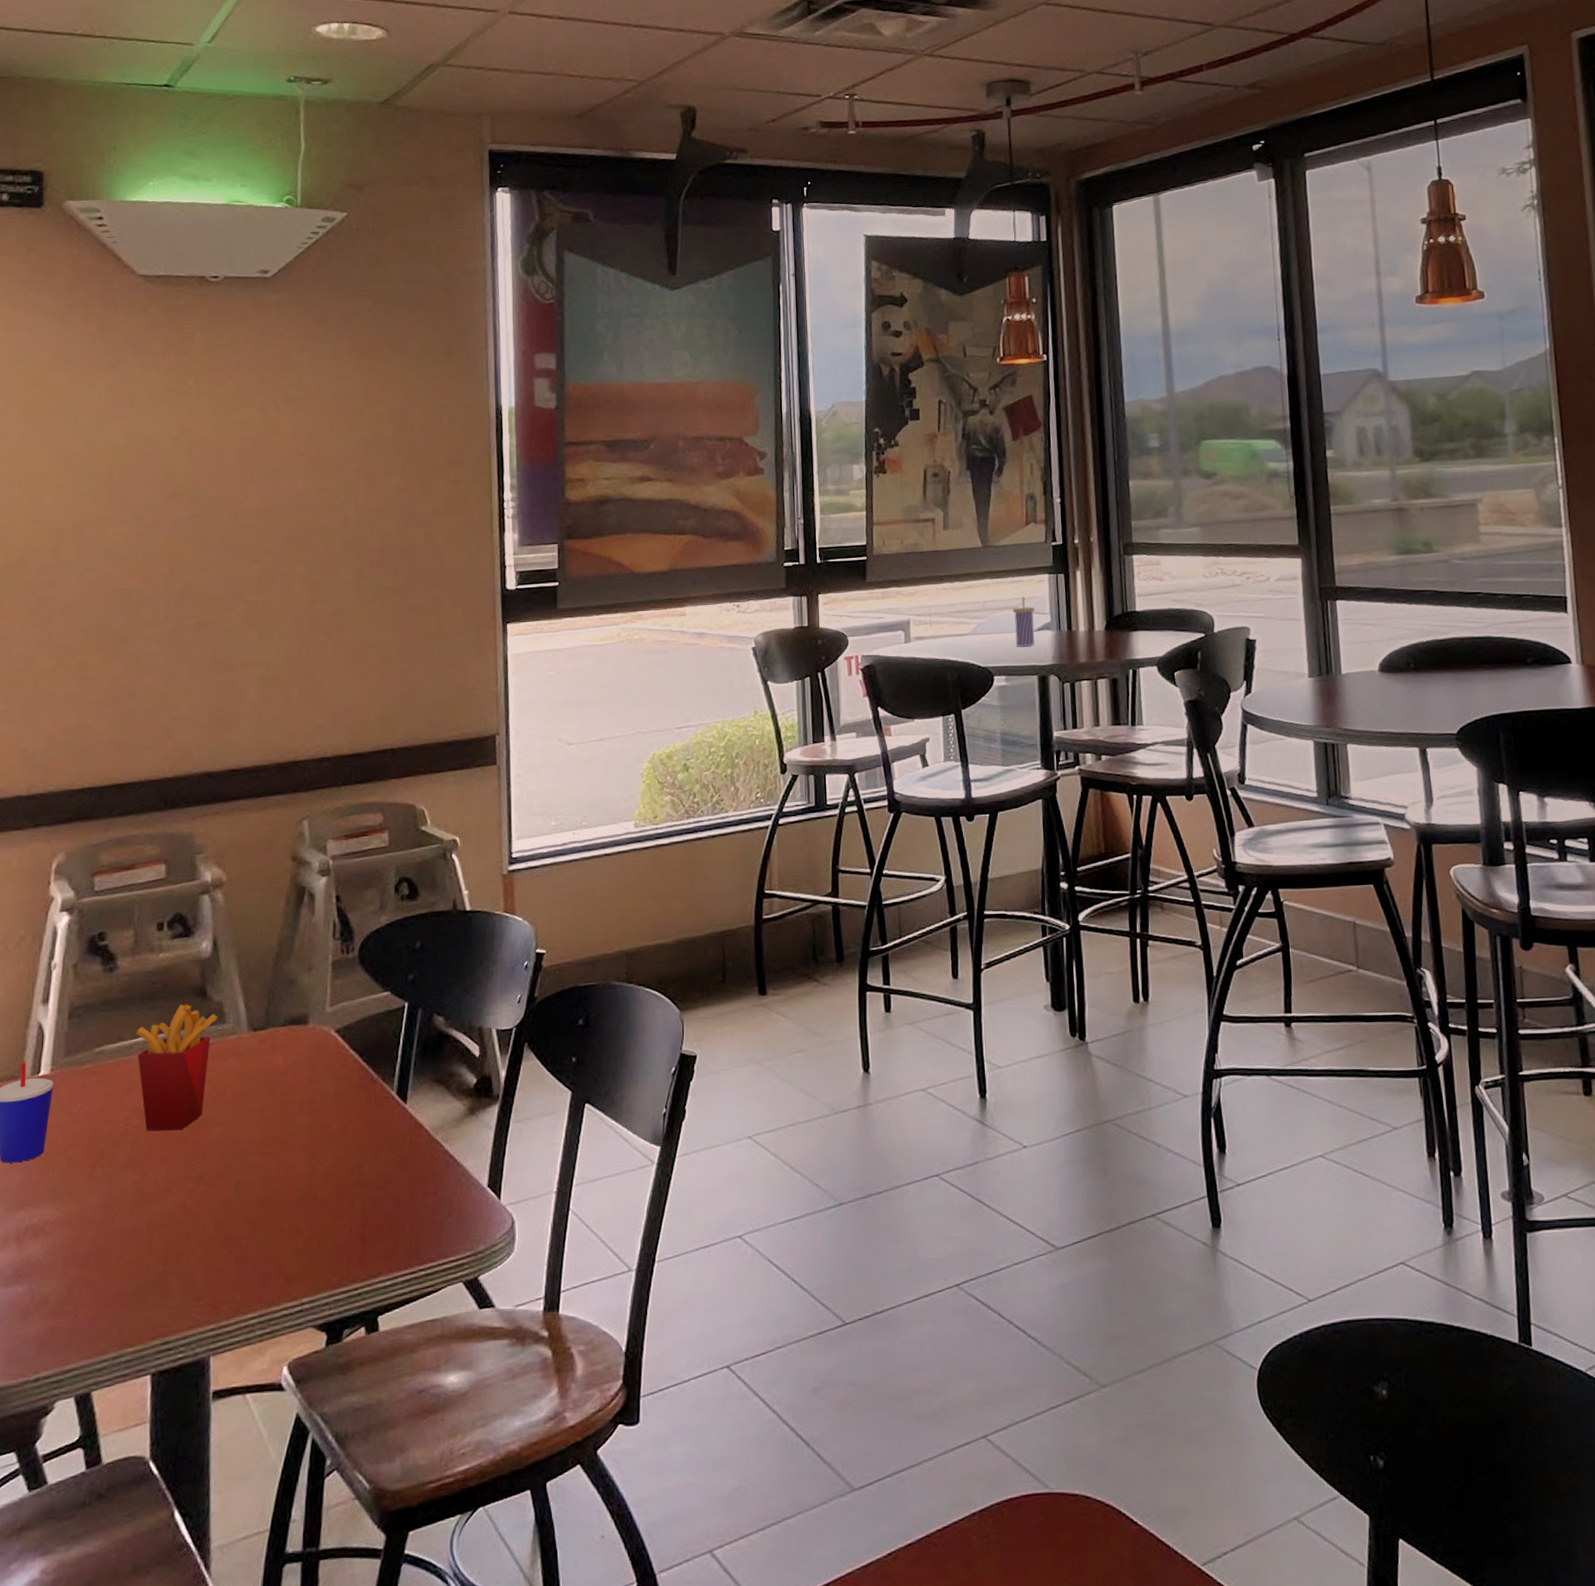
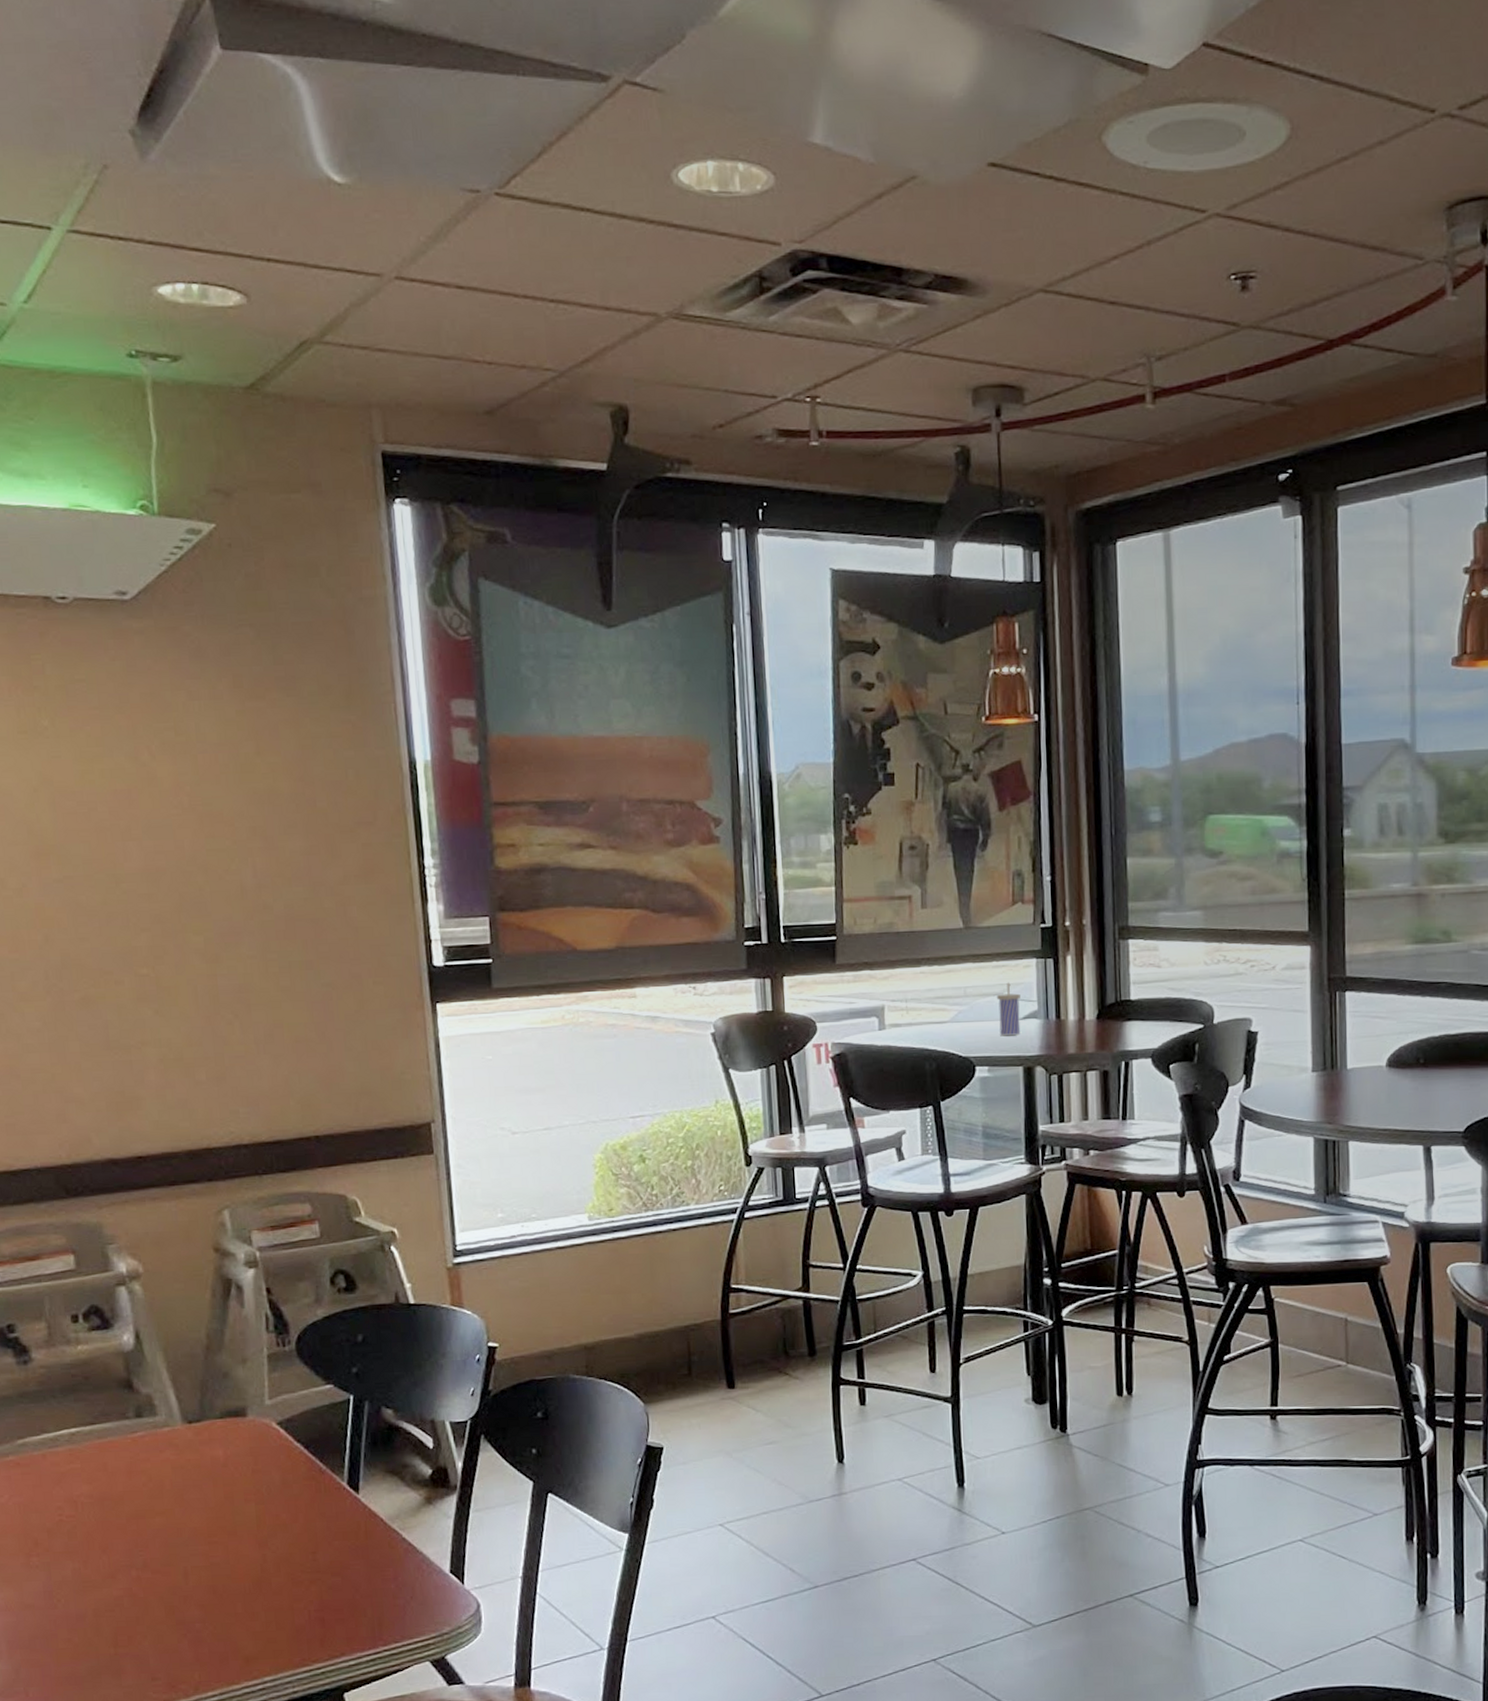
french fries: present [136,1004,218,1130] -> none [60,1397,148,1520]

